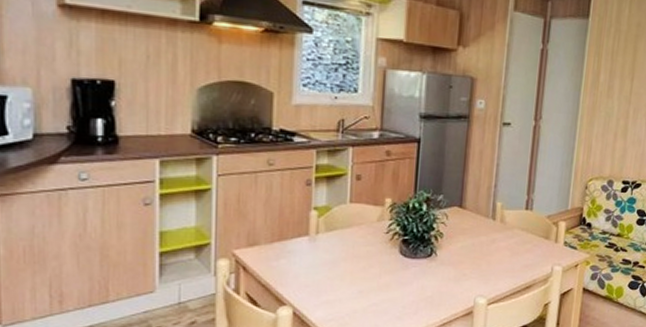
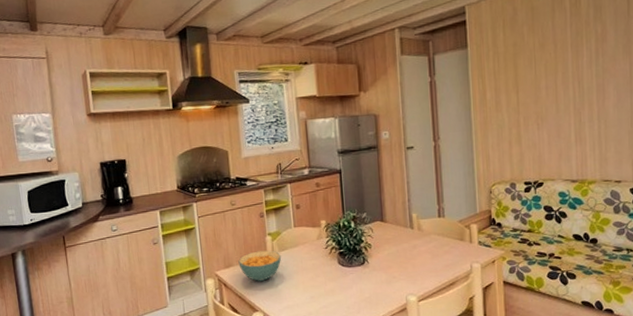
cereal bowl: none [267,228,328,267] -> present [238,250,282,281]

